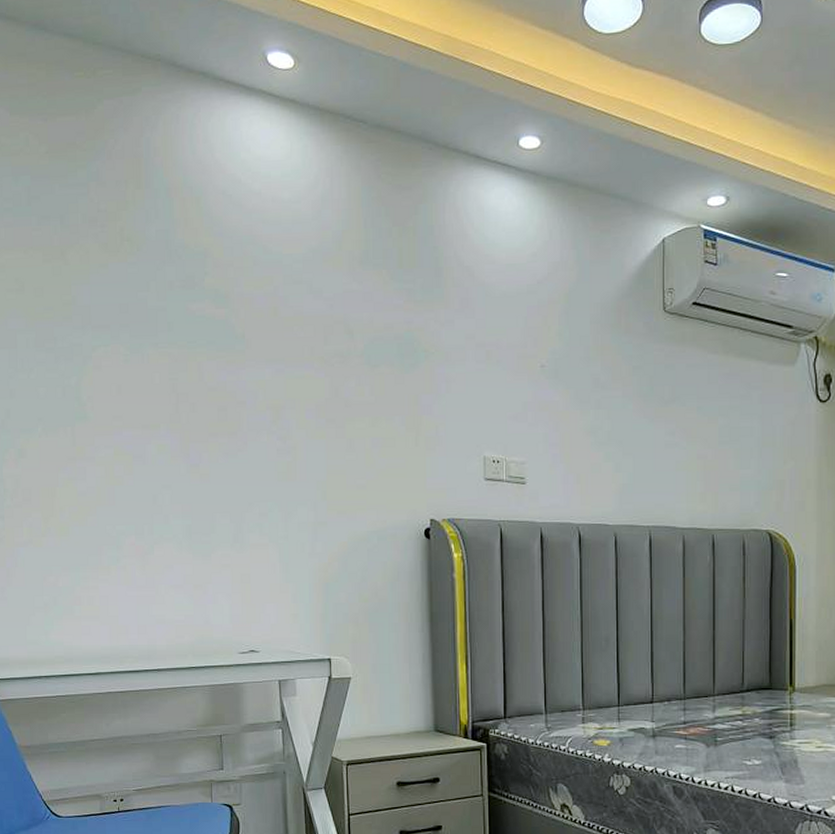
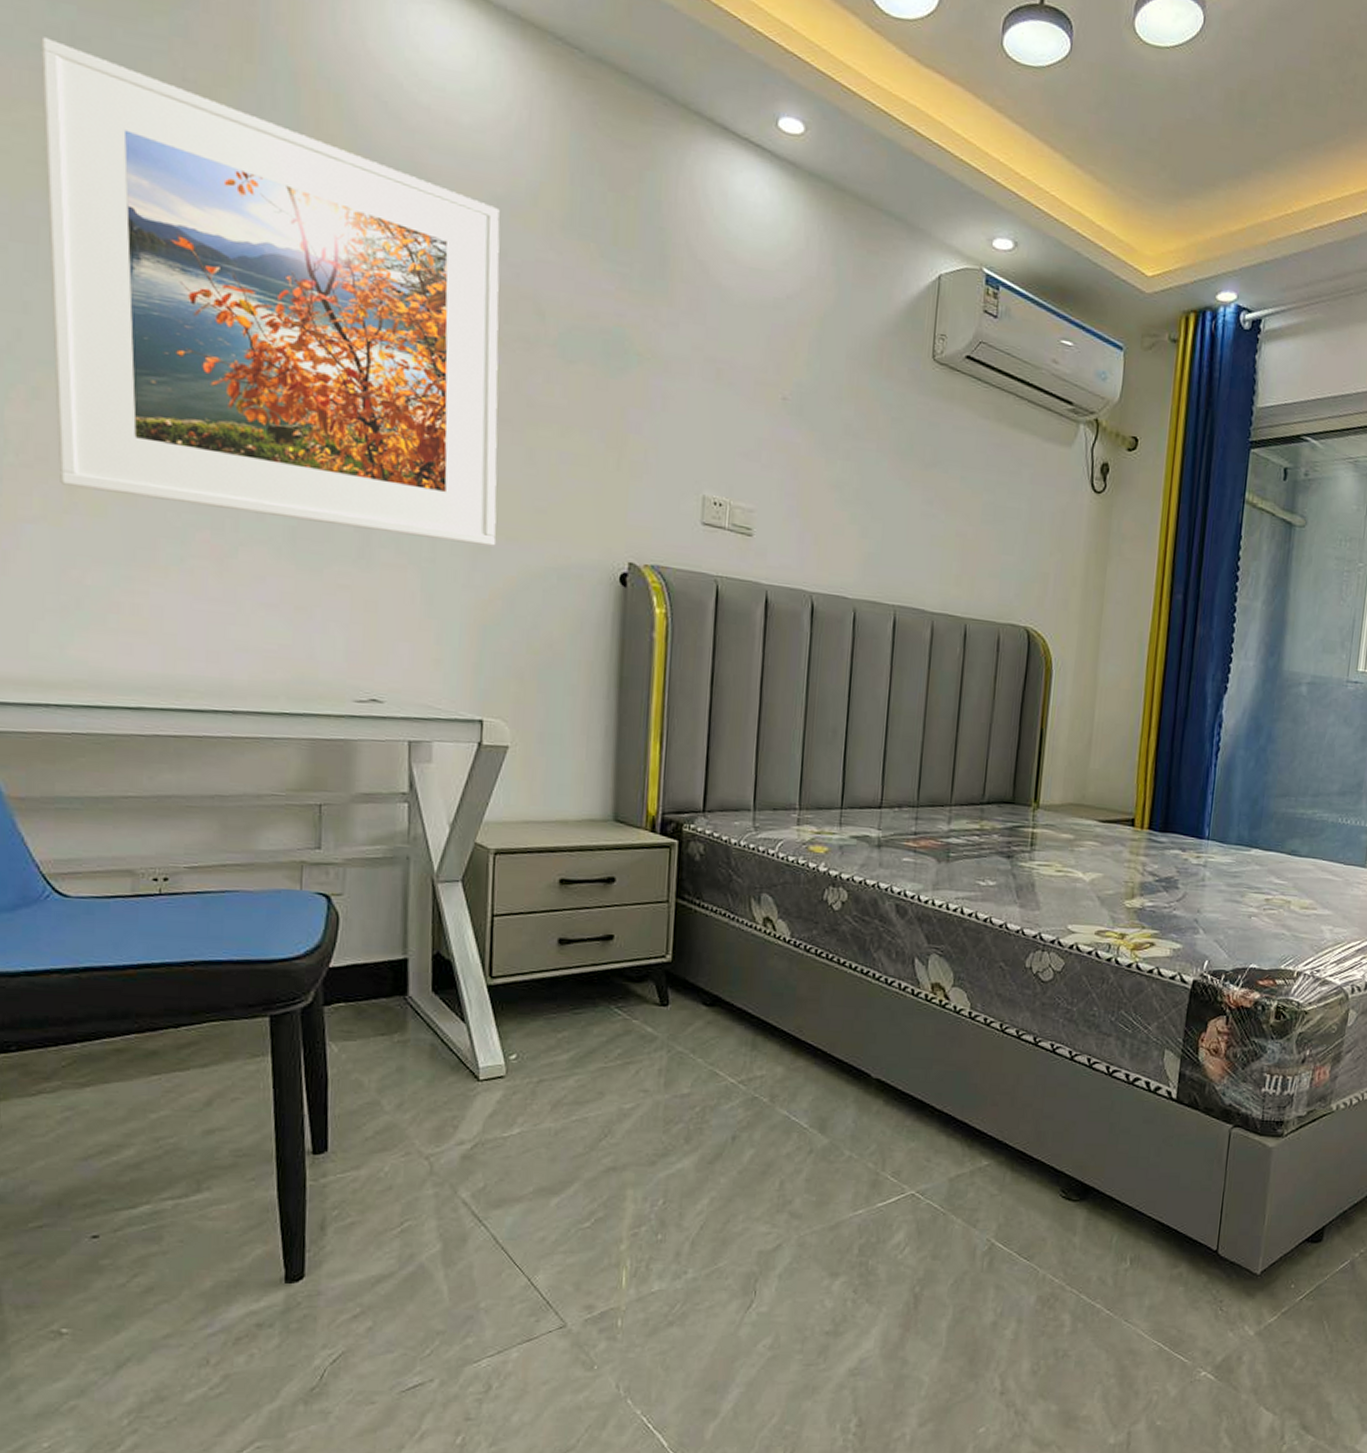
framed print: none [10,202,331,521] -> present [40,36,500,546]

